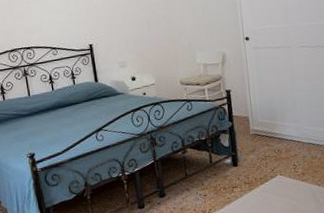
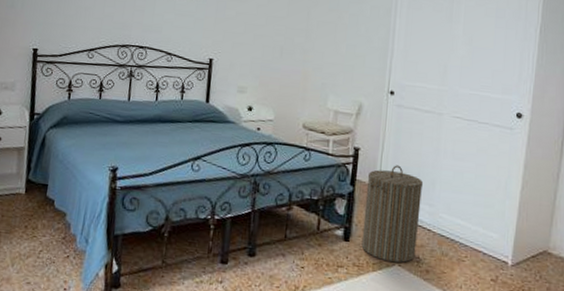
laundry hamper: none [242,96,292,174] -> present [361,165,424,263]

